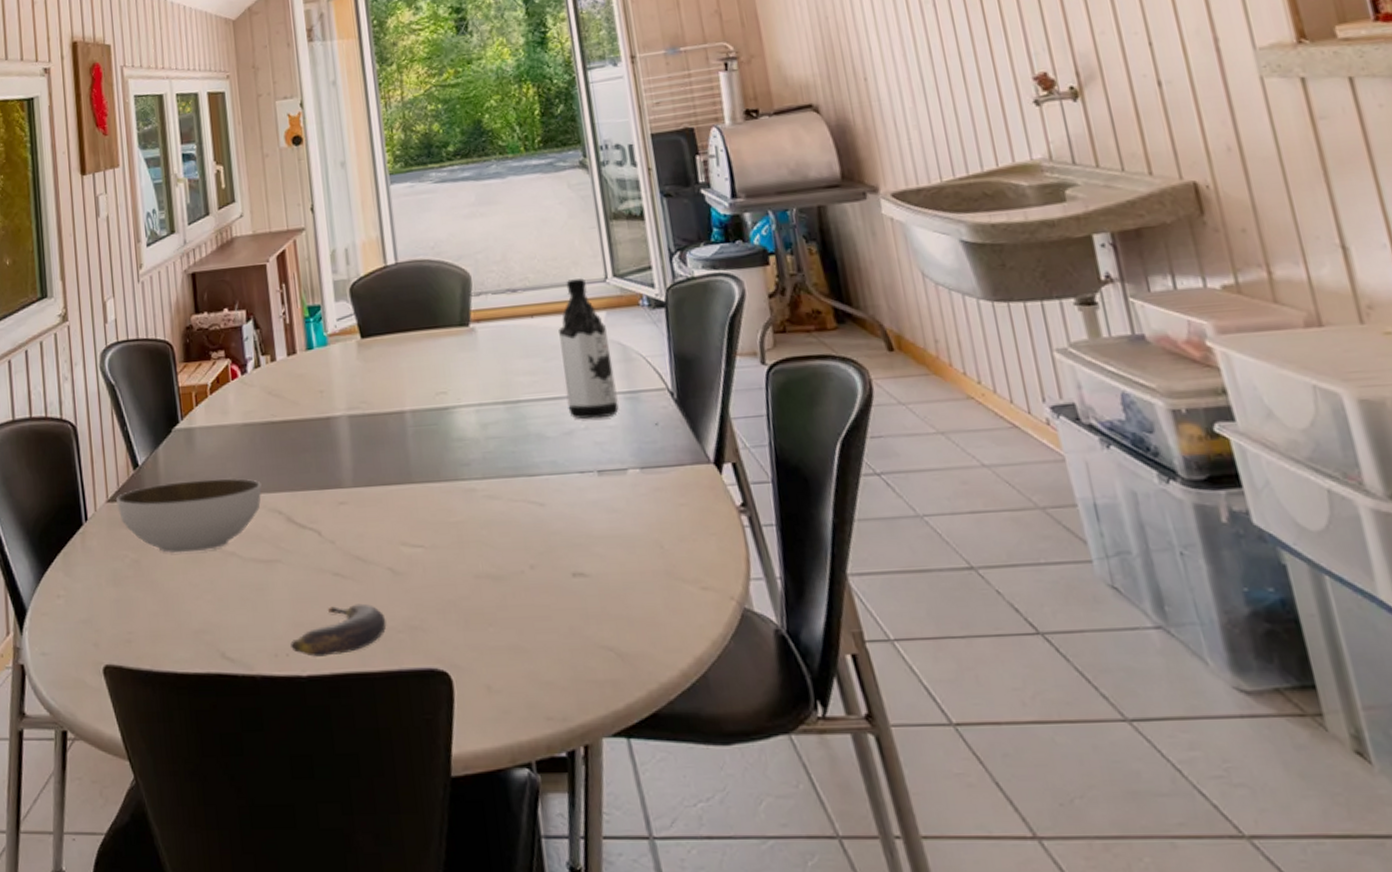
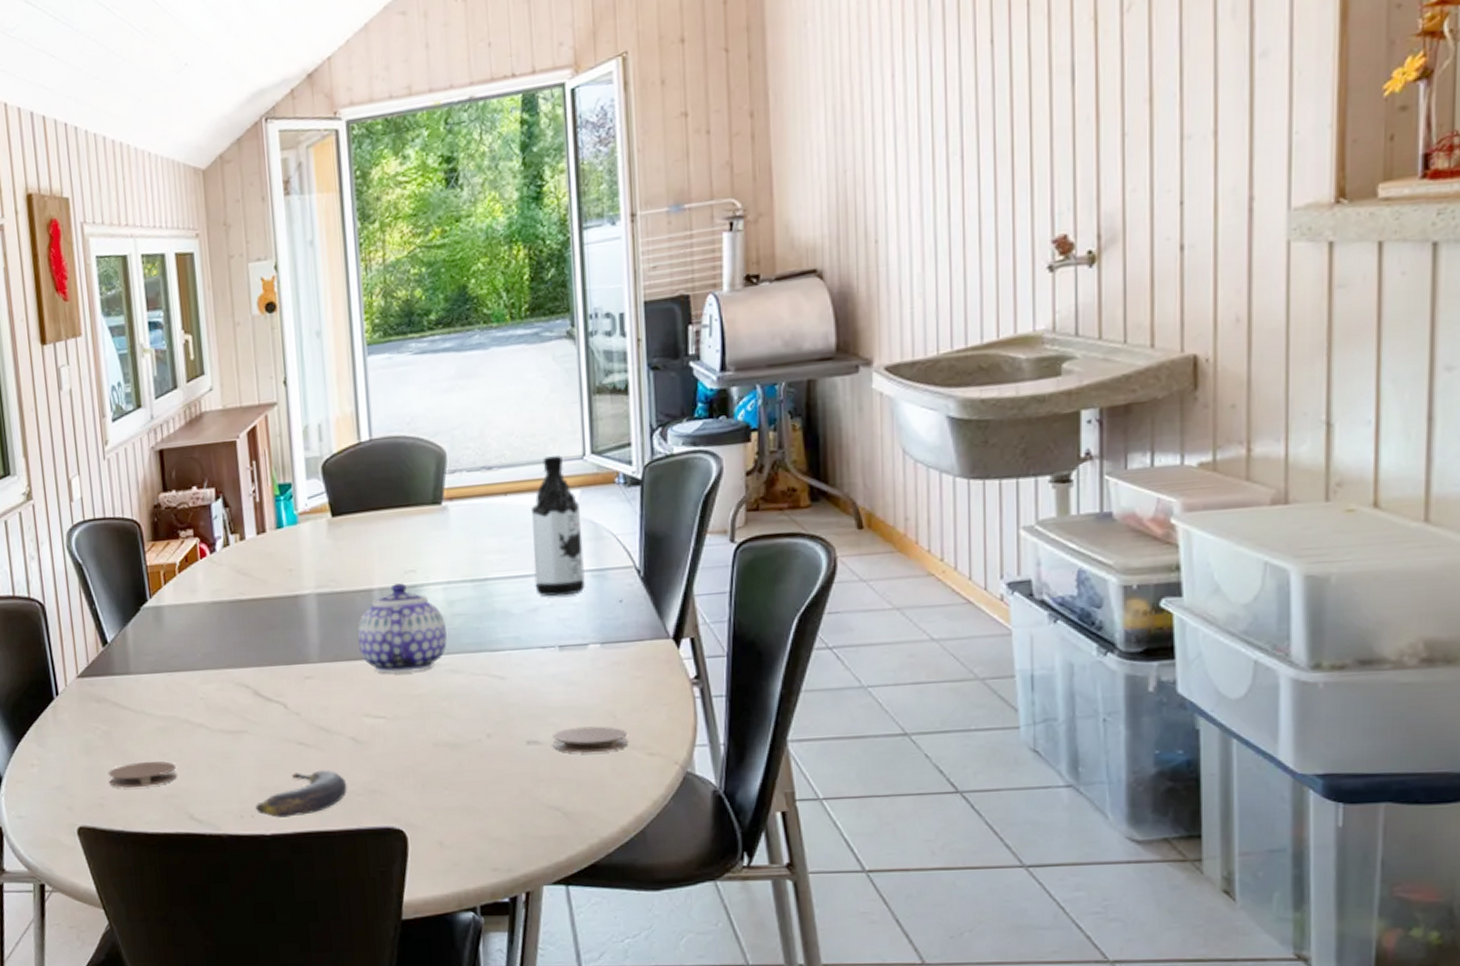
soup bowl: present [116,478,262,554] -> none [86,654,230,725]
coaster: none [136,592,209,623] -> present [108,761,178,789]
teapot: none [391,405,483,500] -> present [358,583,447,674]
coaster: none [598,557,679,587] -> present [552,726,629,753]

